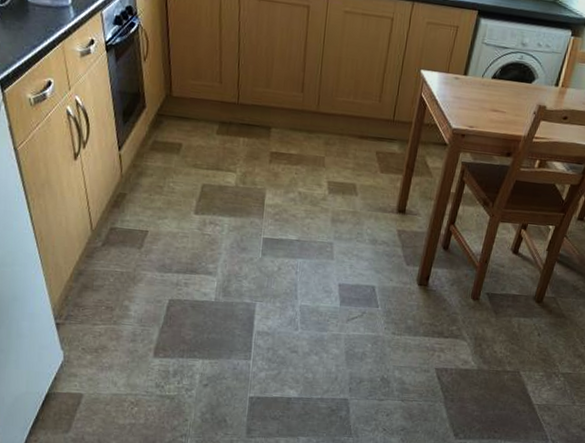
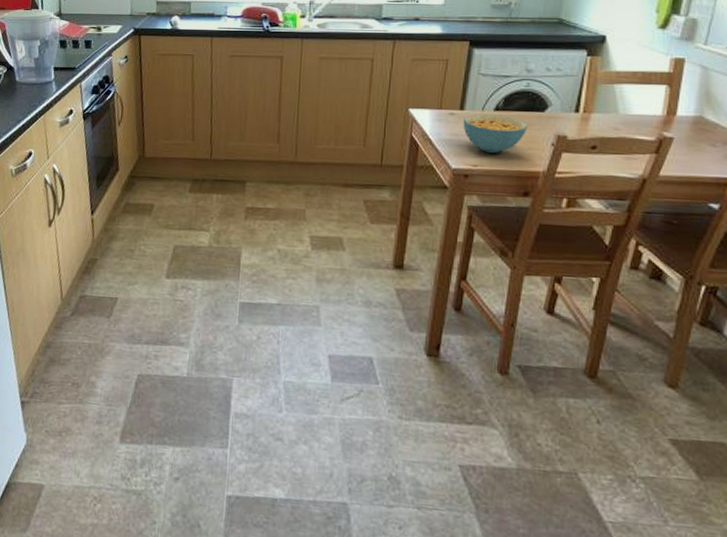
cereal bowl: none [464,80,517,117] -> present [463,114,527,153]

